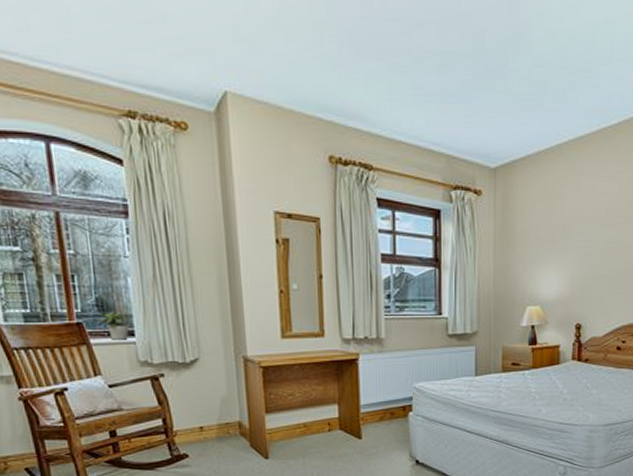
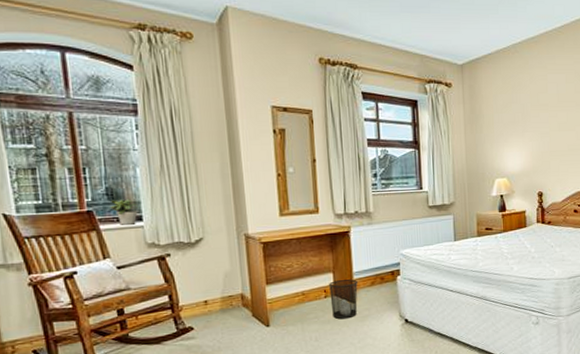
waste bin: none [332,413,365,456] -> present [328,279,358,320]

